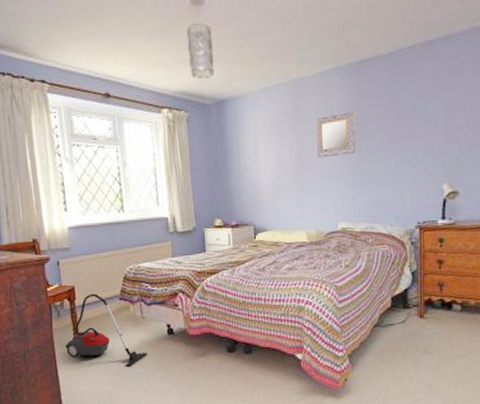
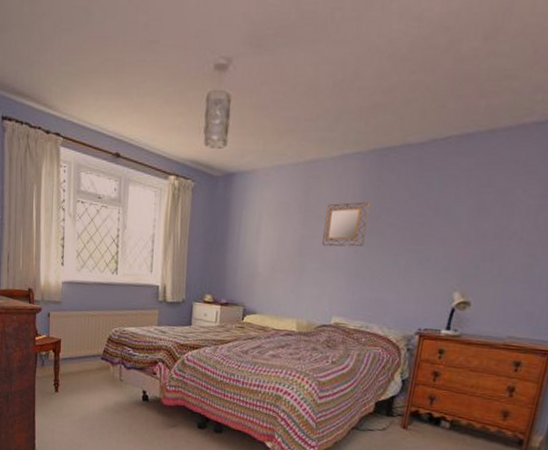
vacuum cleaner: present [64,293,148,367] -> none [44,349,121,425]

